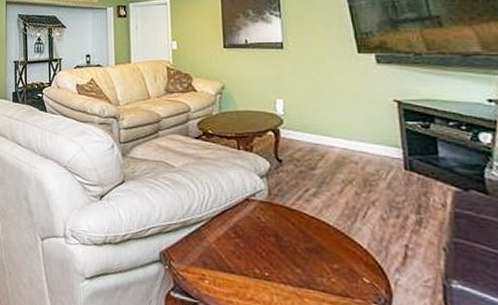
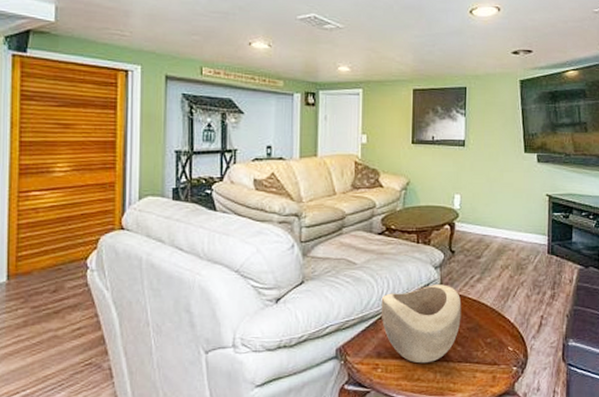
decorative bowl: none [203,195,298,283] -> present [381,285,462,364]

